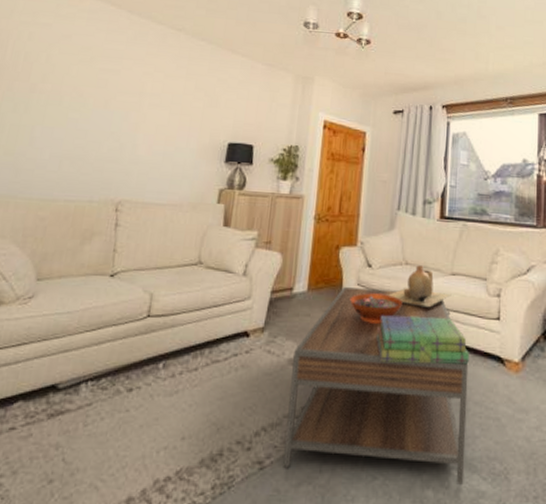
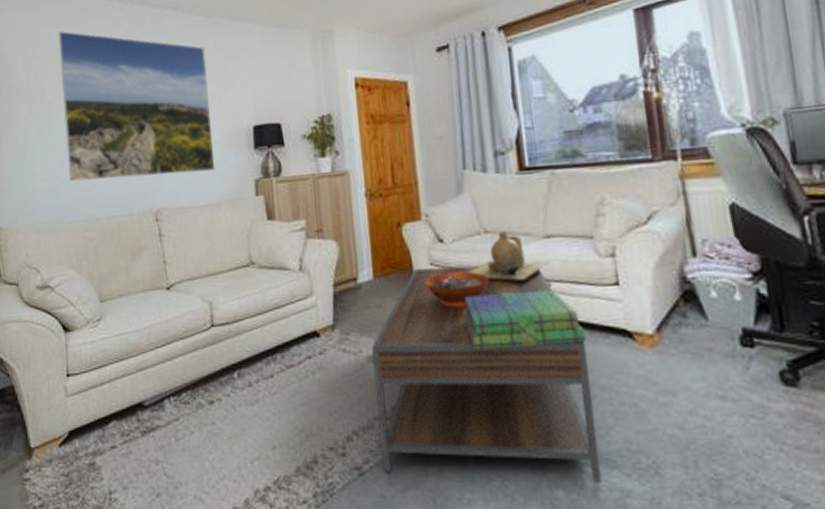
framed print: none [35,23,199,174] -> present [58,30,216,182]

